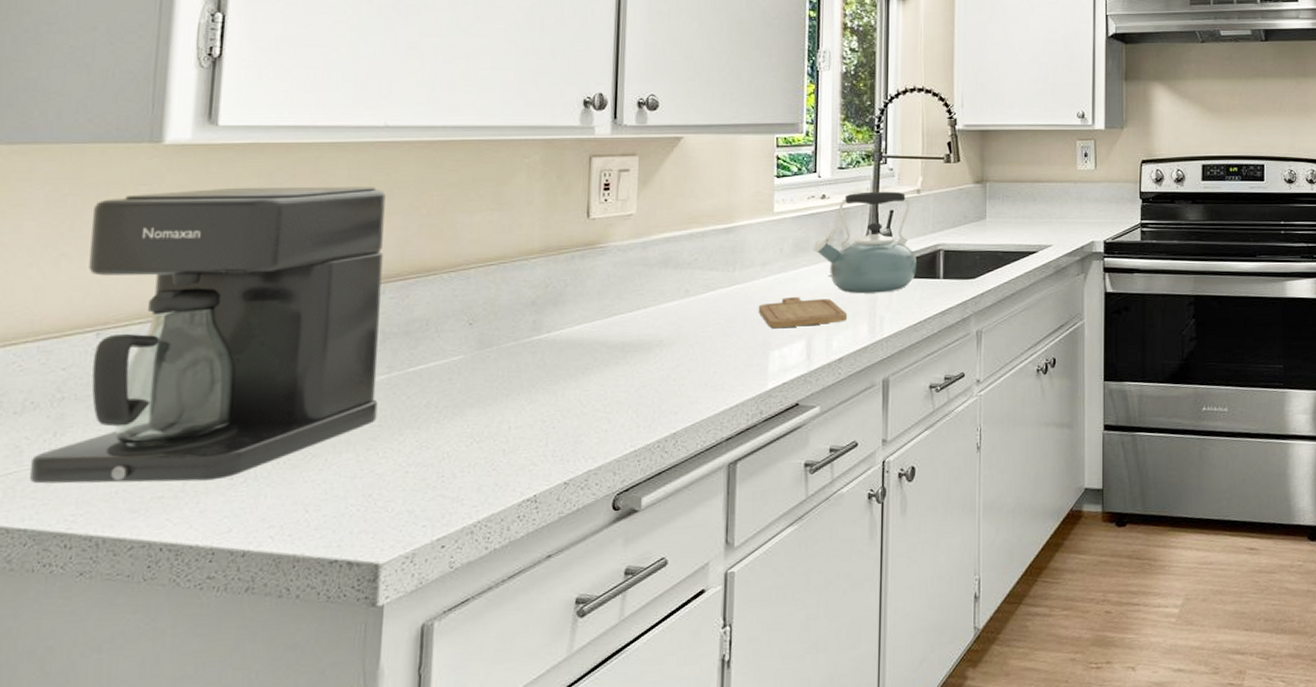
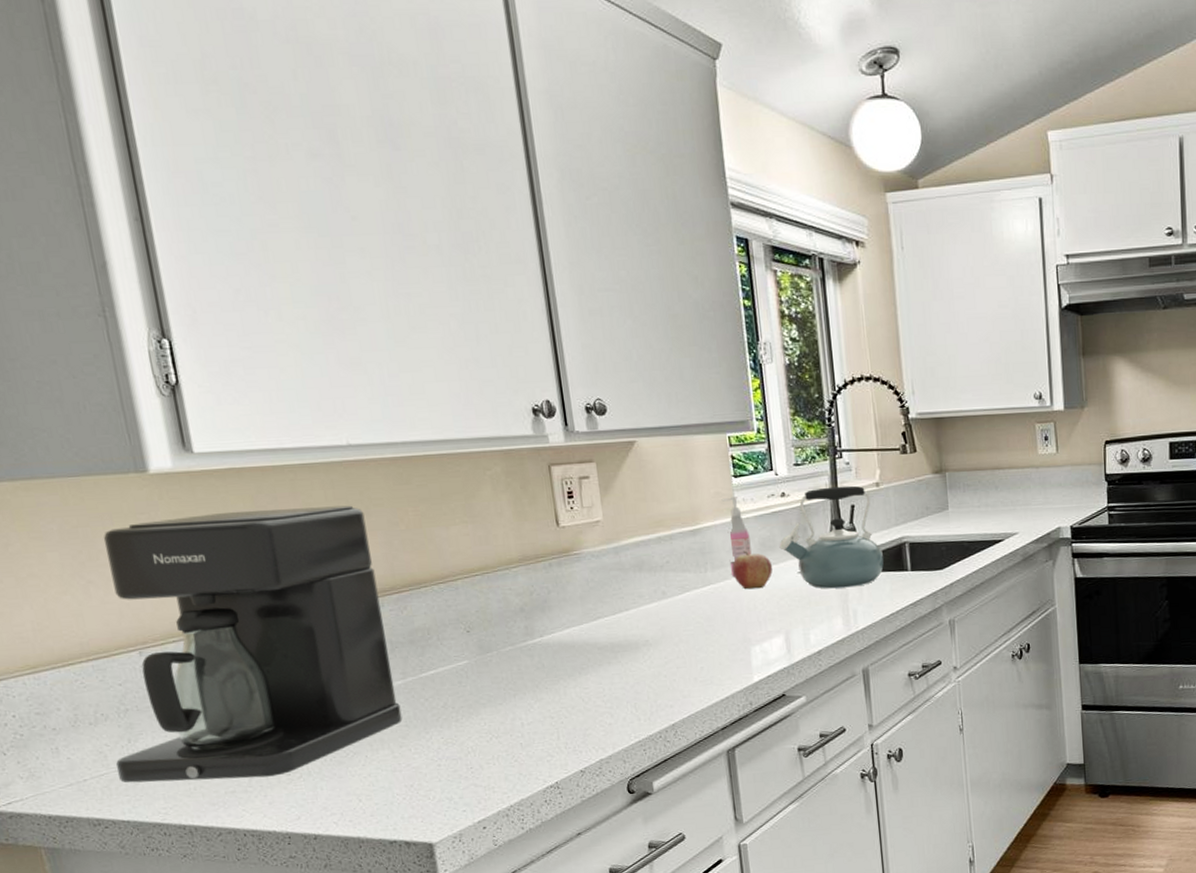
chopping board: present [758,297,848,329] -> none [734,594,822,626]
soap dispenser: none [759,197,784,277] -> present [721,497,752,576]
fruit: none [761,251,803,290] -> present [731,551,773,589]

